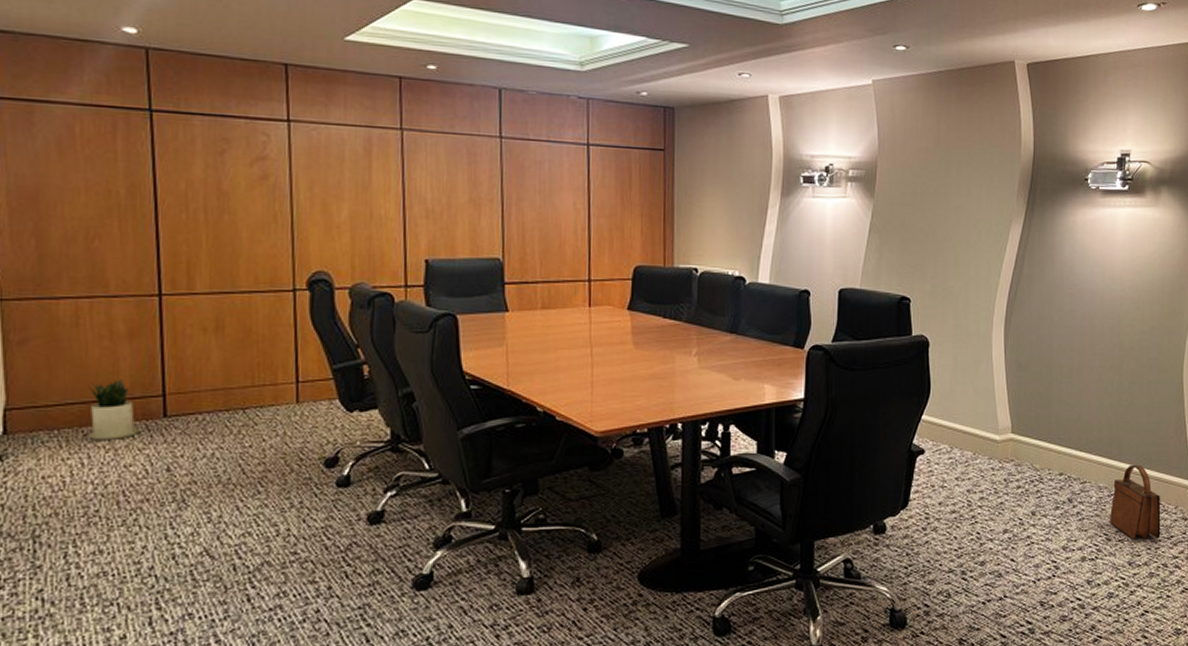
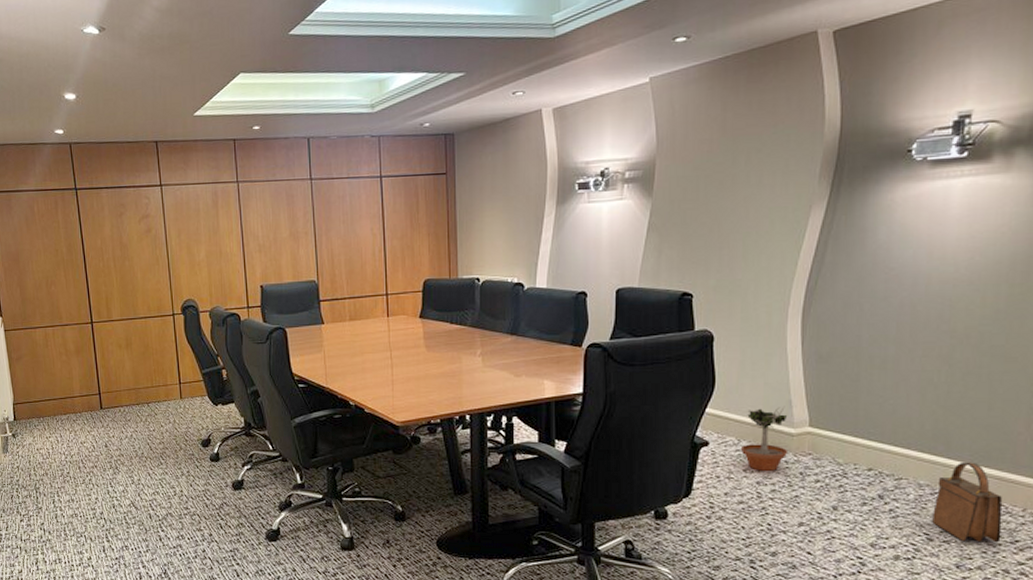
planter: present [88,378,139,441] -> none [56,382,87,426]
potted tree: none [952,412,994,478] -> present [740,405,789,471]

